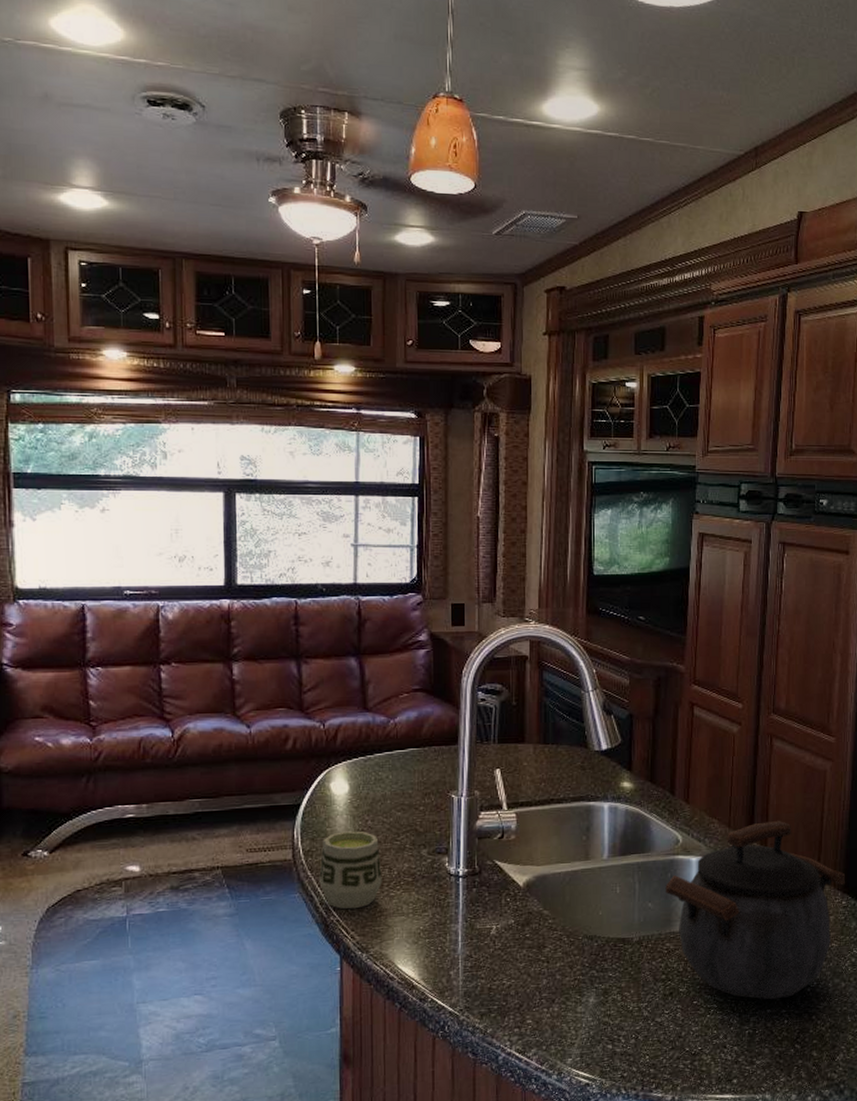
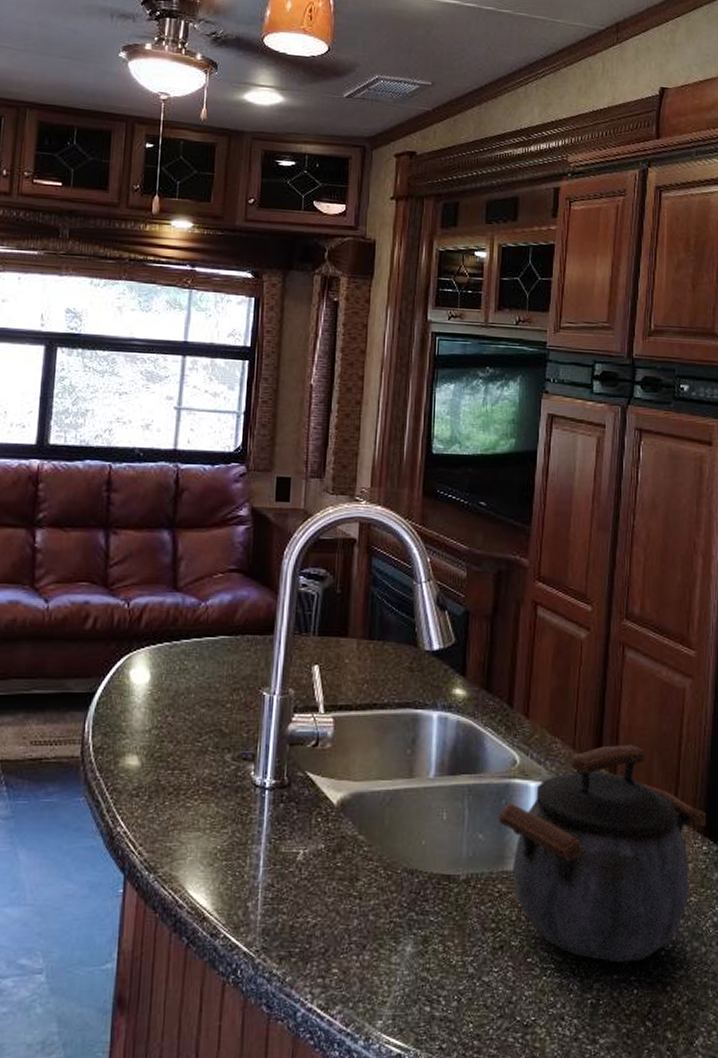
cup: present [319,831,382,909] -> none [108,727,179,820]

